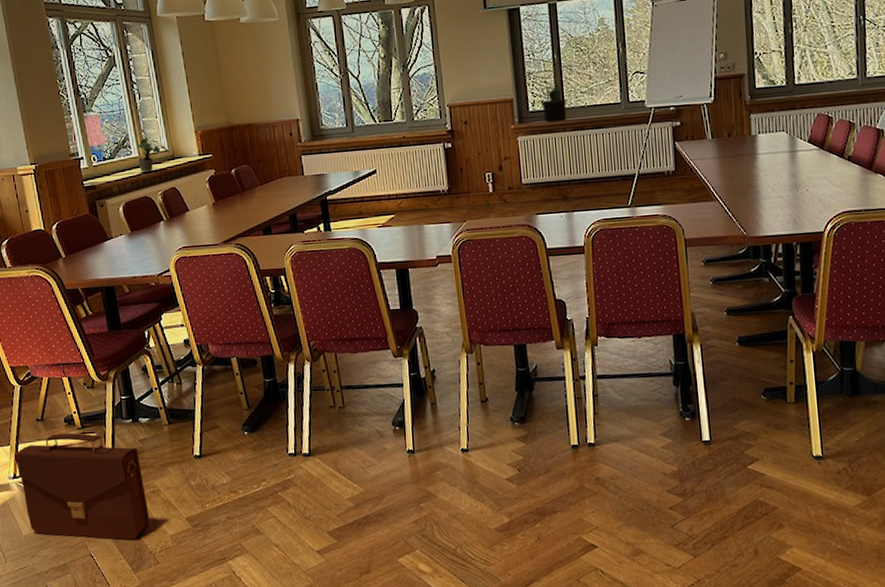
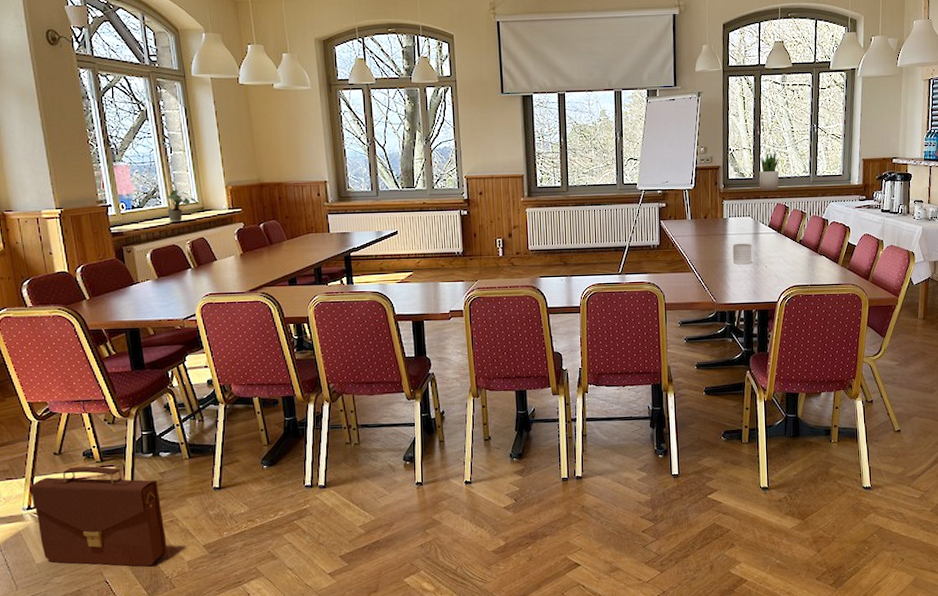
planter: present [540,82,567,123] -> none [548,163,571,198]
mug: none [764,163,790,190] -> present [732,243,752,265]
planter: none [793,52,819,100] -> present [758,152,780,191]

